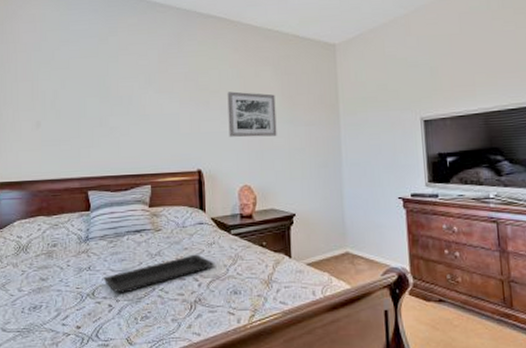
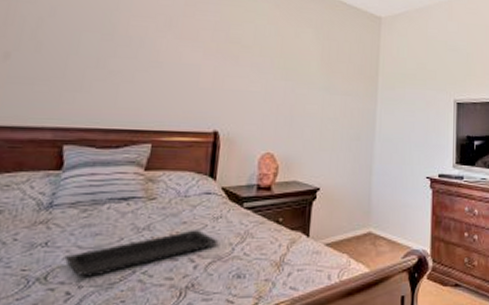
wall art: present [227,91,277,138] -> none [256,49,314,102]

